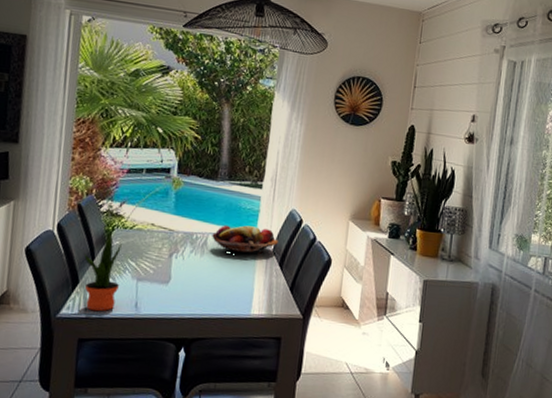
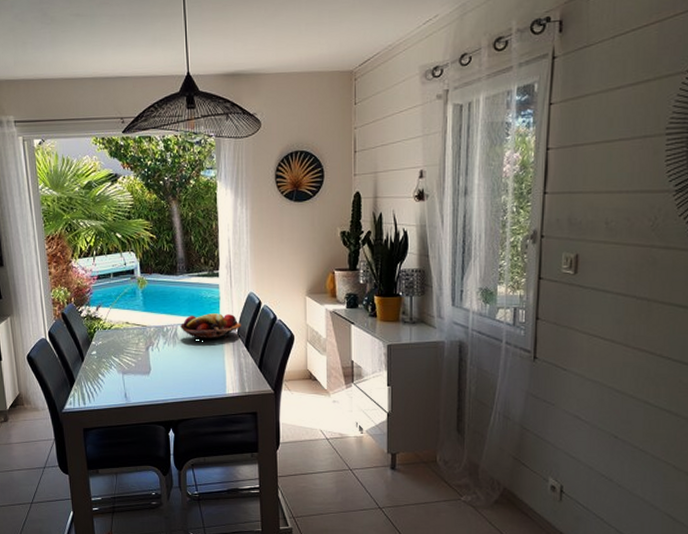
potted plant: present [84,232,122,312] -> none [75,334,108,404]

